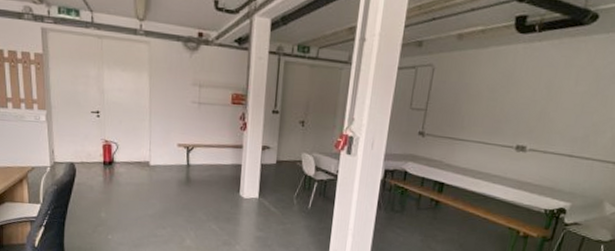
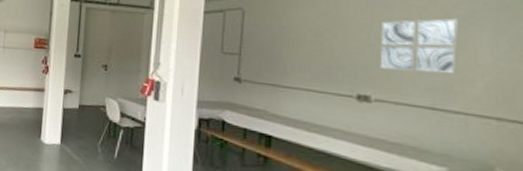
wall art: none [538,76,606,127] -> present [380,17,460,75]

